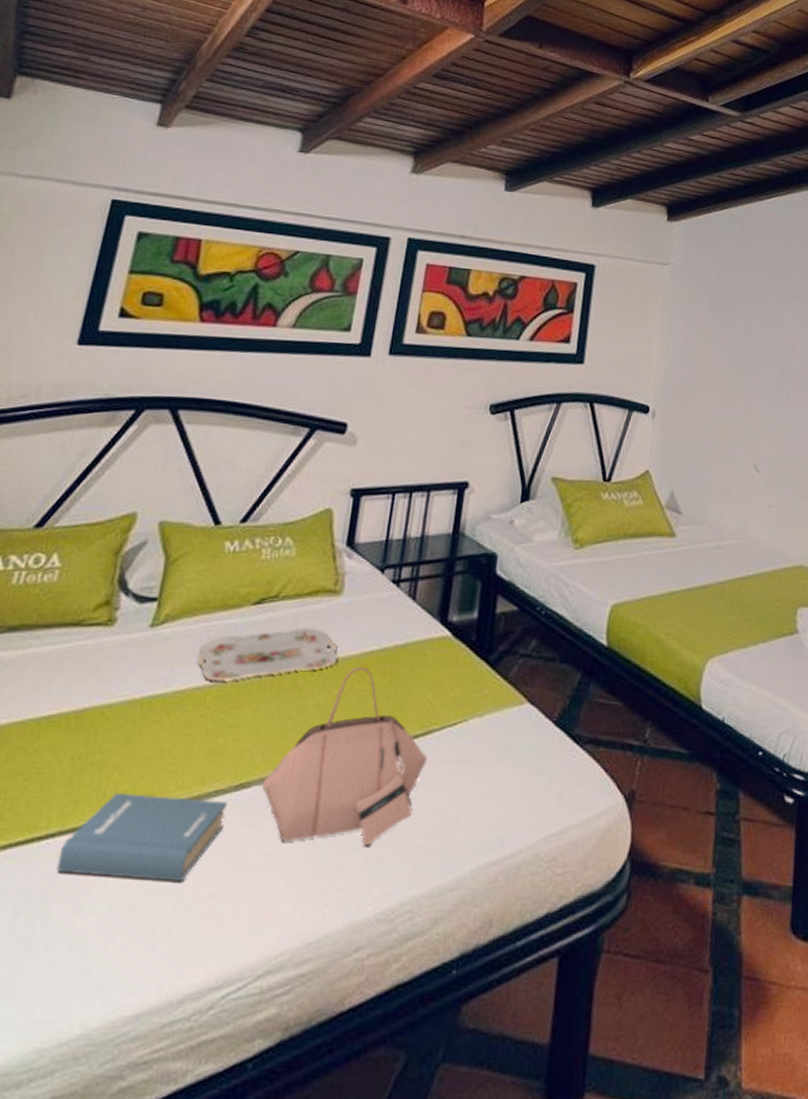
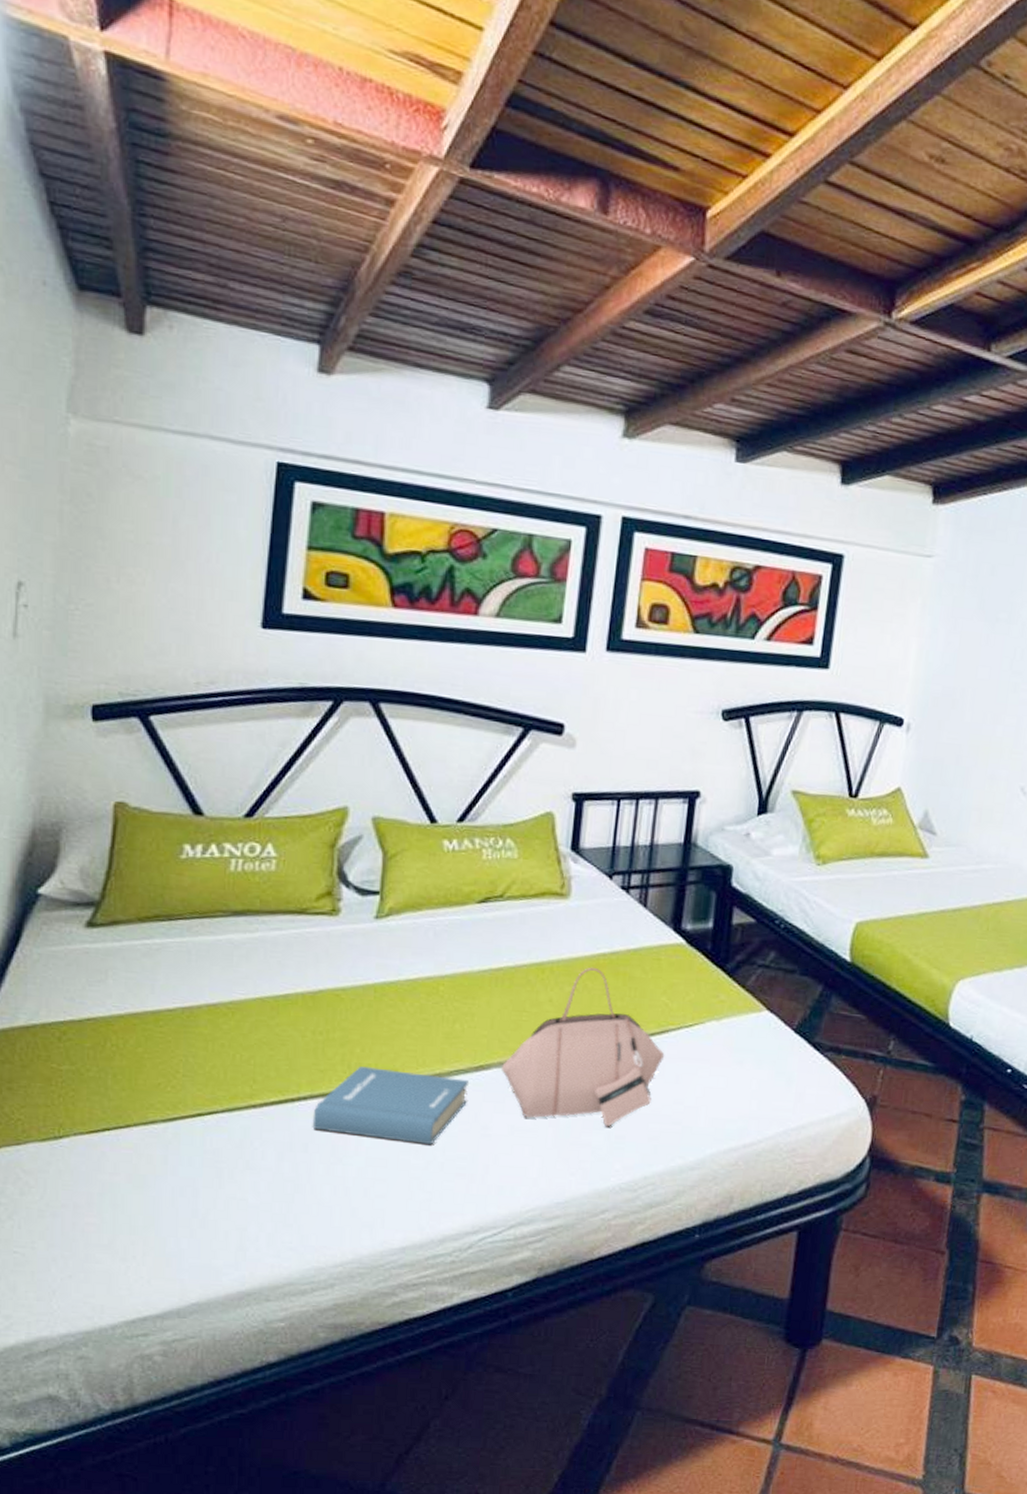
serving tray: present [197,628,338,682] -> none [426,927,569,973]

